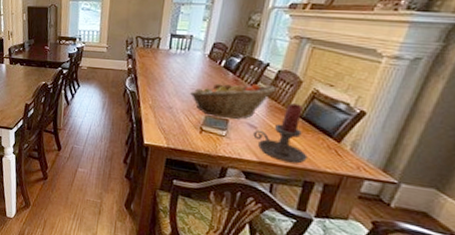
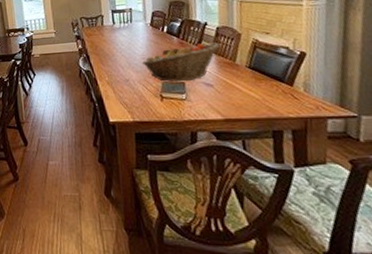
candle holder: present [253,103,308,164] -> none [211,55,269,115]

